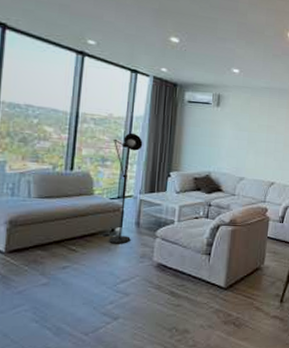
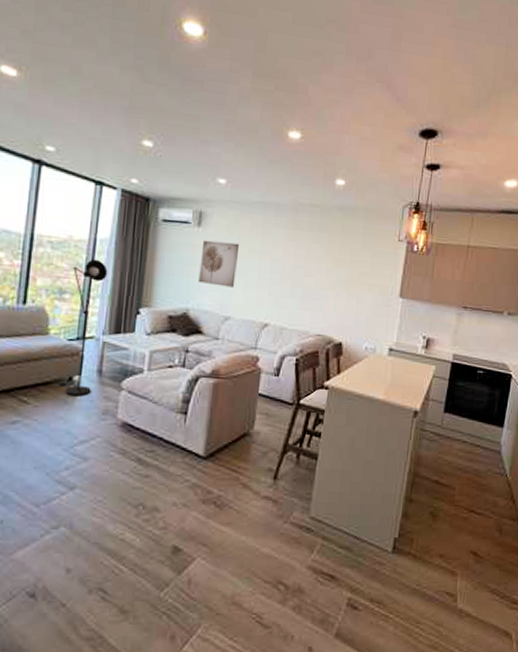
wall art: none [218,117,251,155] -> present [198,240,240,287]

